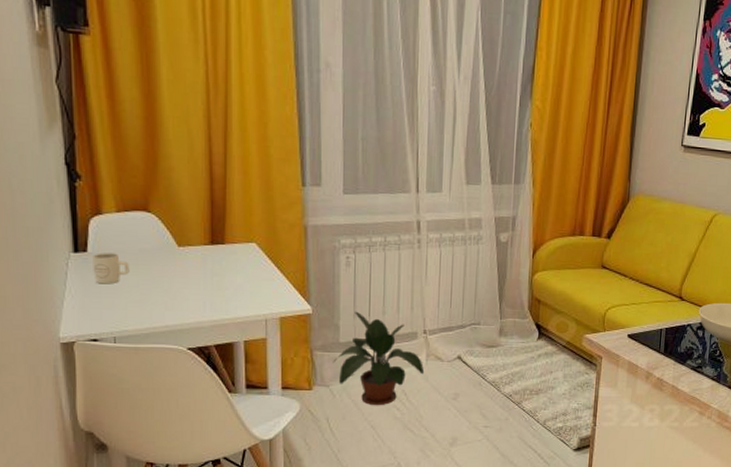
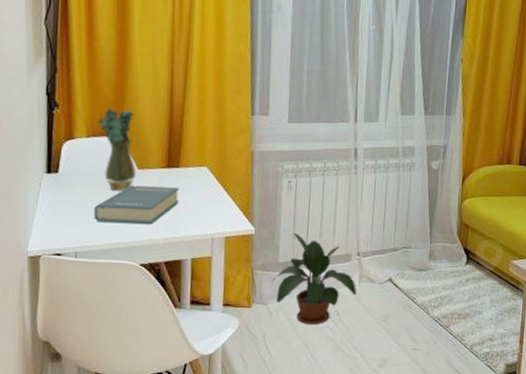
mug: present [93,253,130,284] -> none [62,174,94,203]
vase: none [128,176,176,271] -> present [97,105,136,191]
book: none [132,264,227,306] -> present [94,185,179,224]

